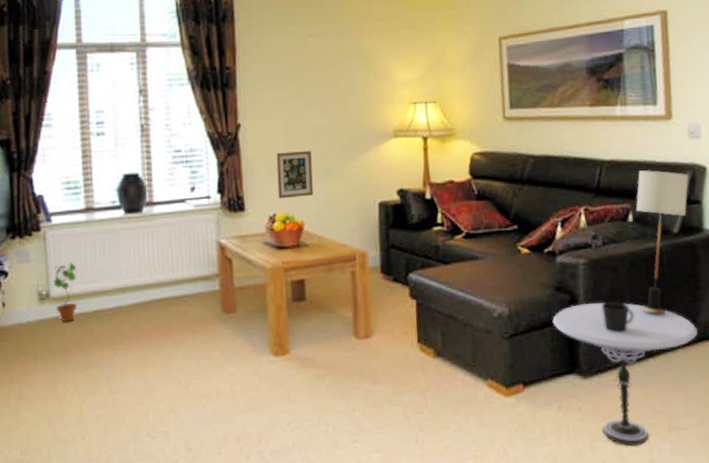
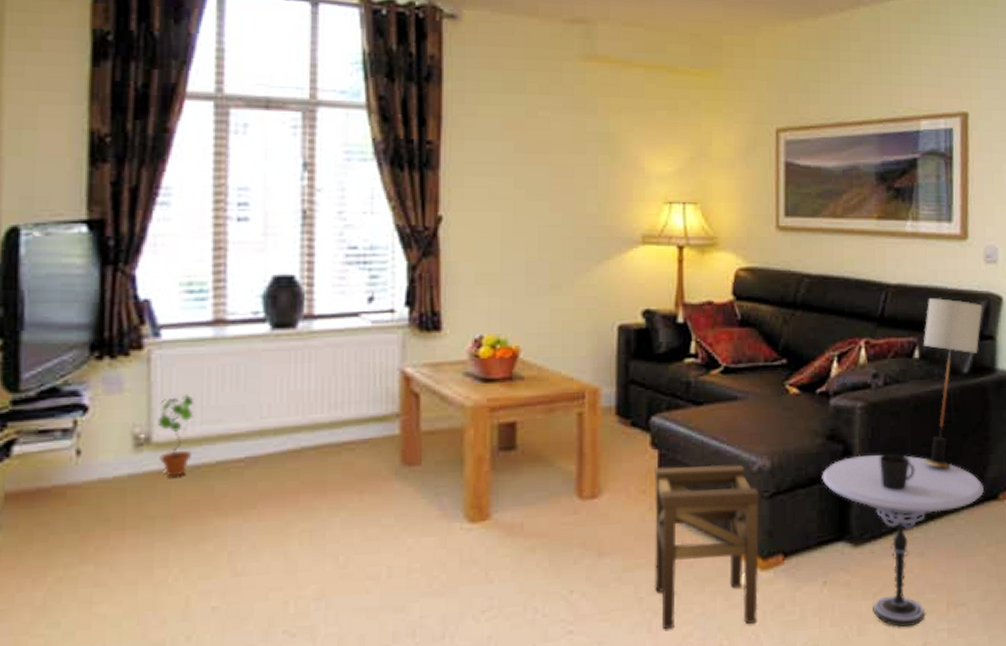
picture frame: present [276,151,313,199] -> none [488,256,535,317]
stool: none [414,311,504,442] -> present [653,464,760,630]

